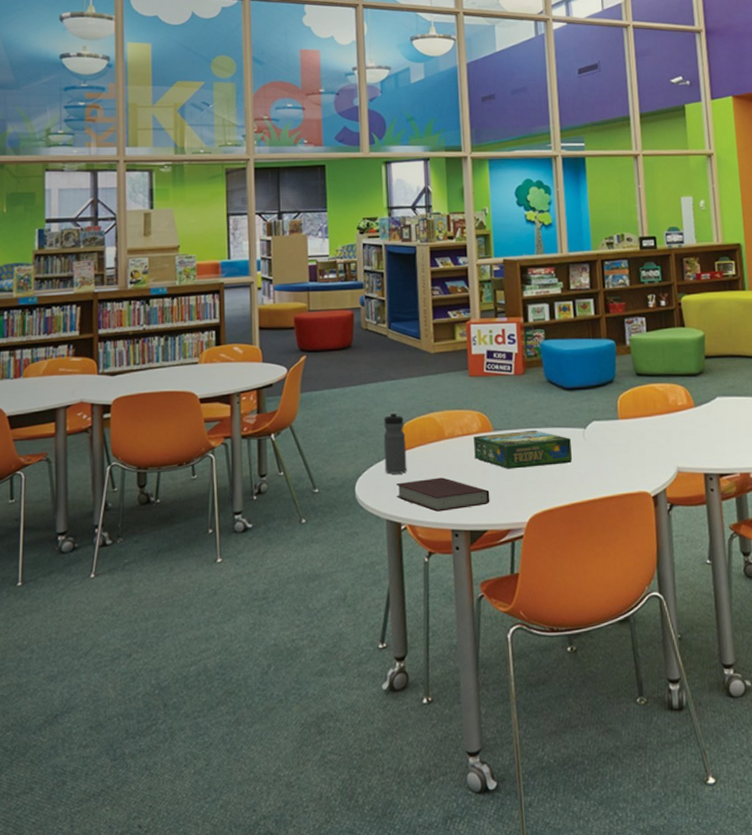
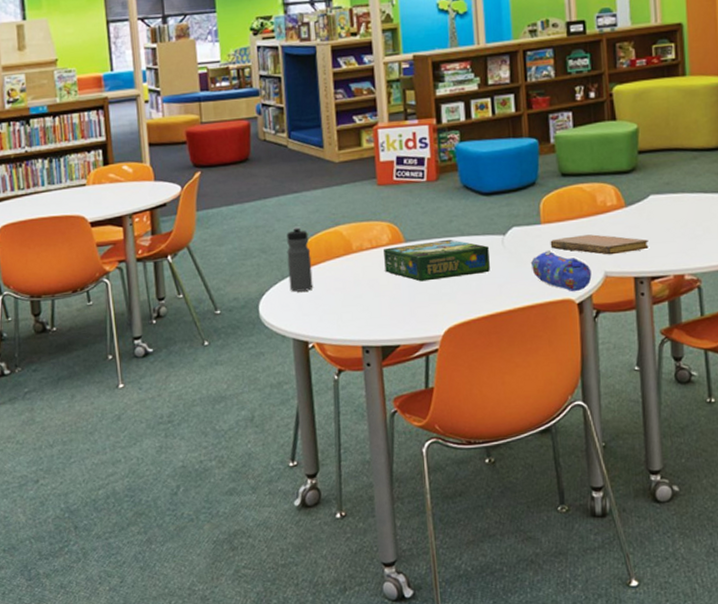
book: present [396,477,490,512] -> none [302,293,403,329]
pencil case: none [609,444,666,486] -> present [530,249,592,292]
notebook: none [627,431,717,452] -> present [550,234,649,255]

